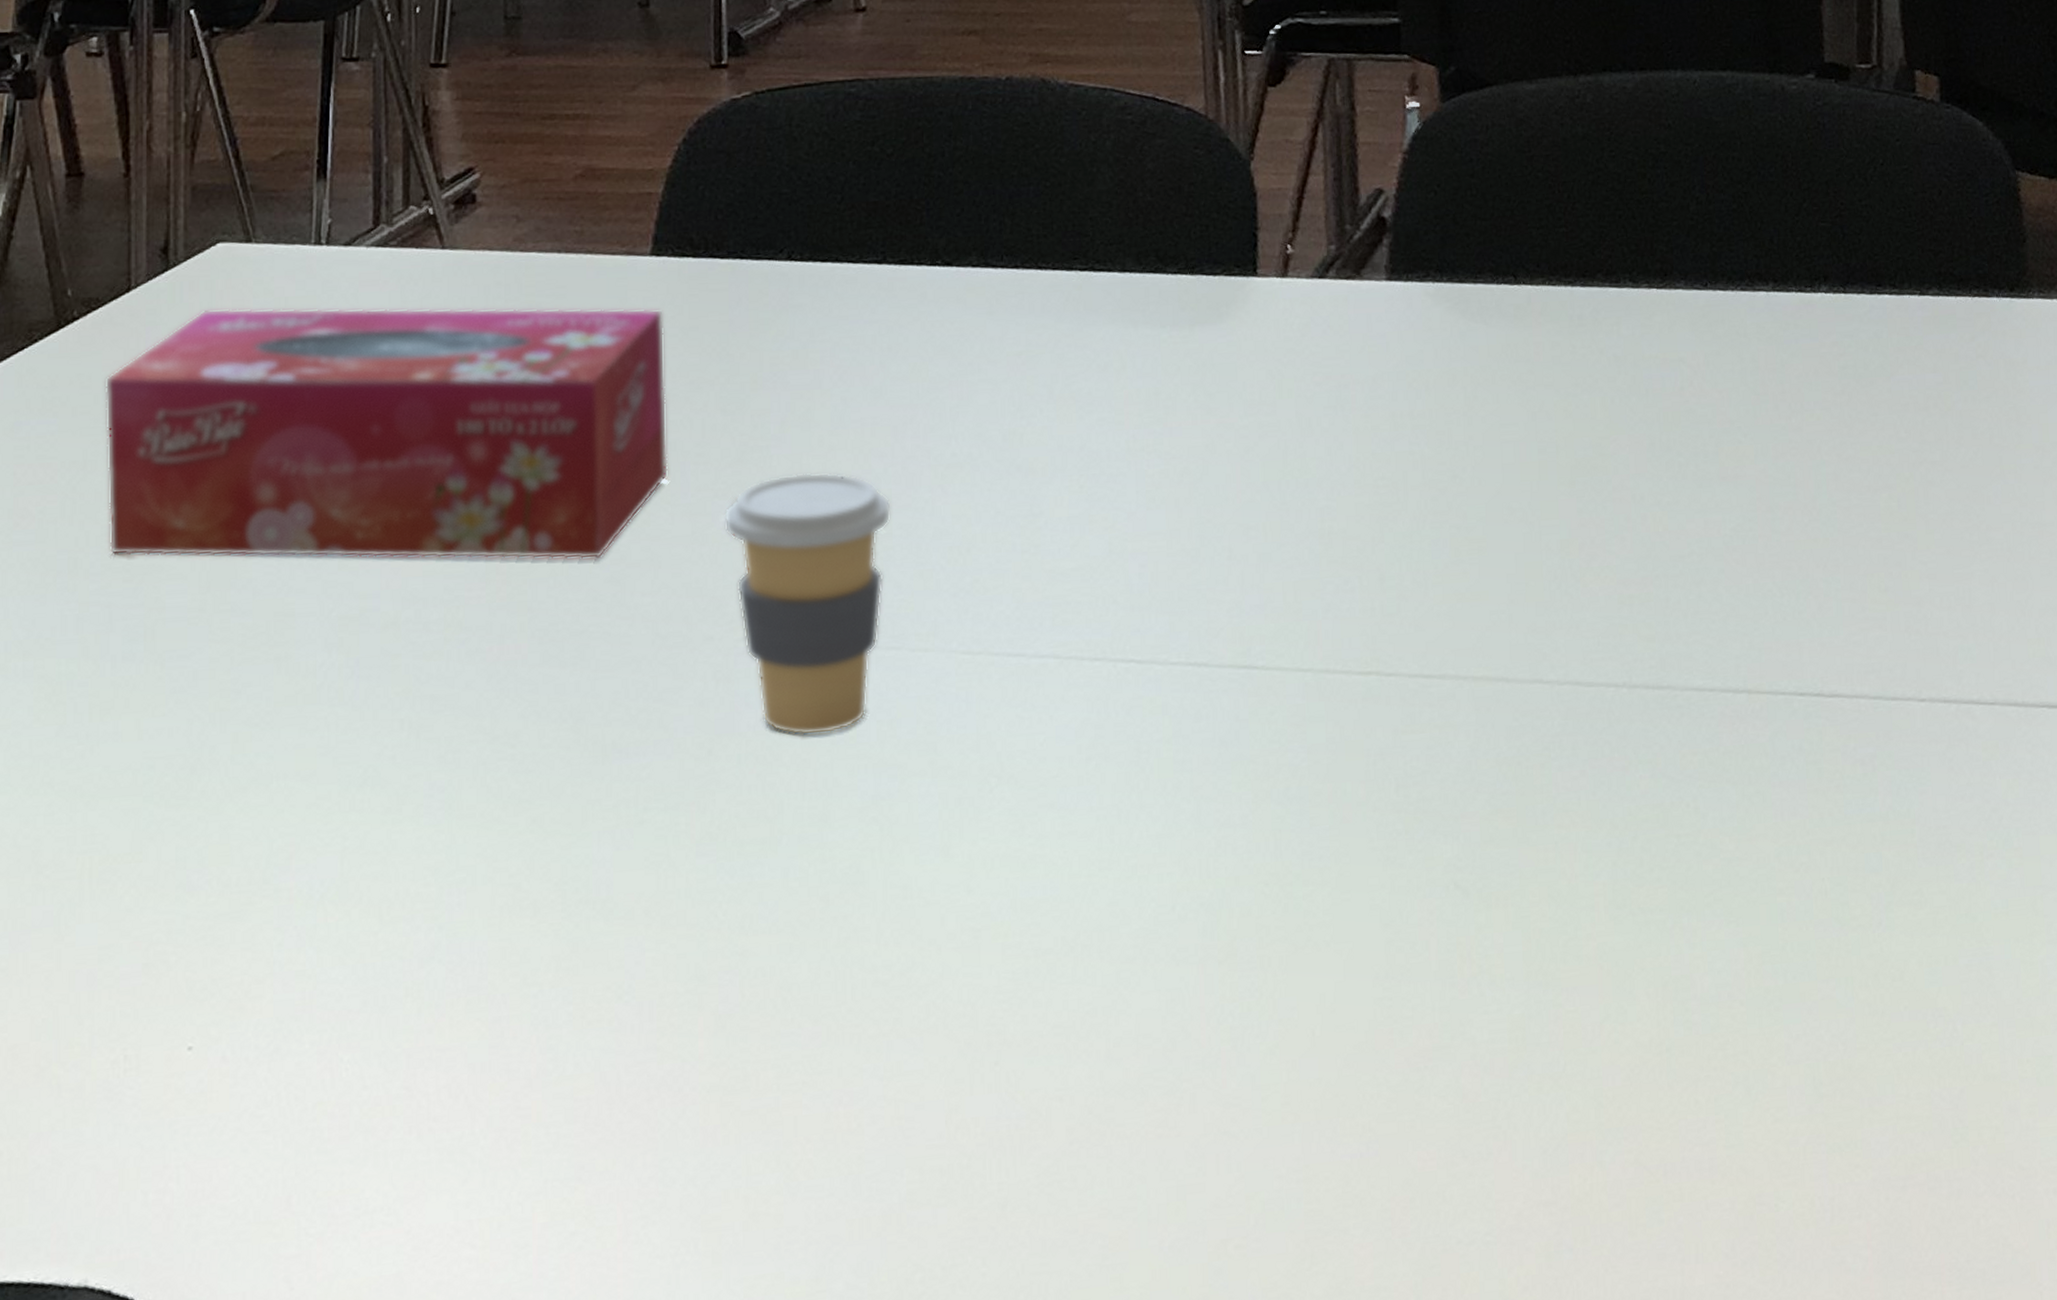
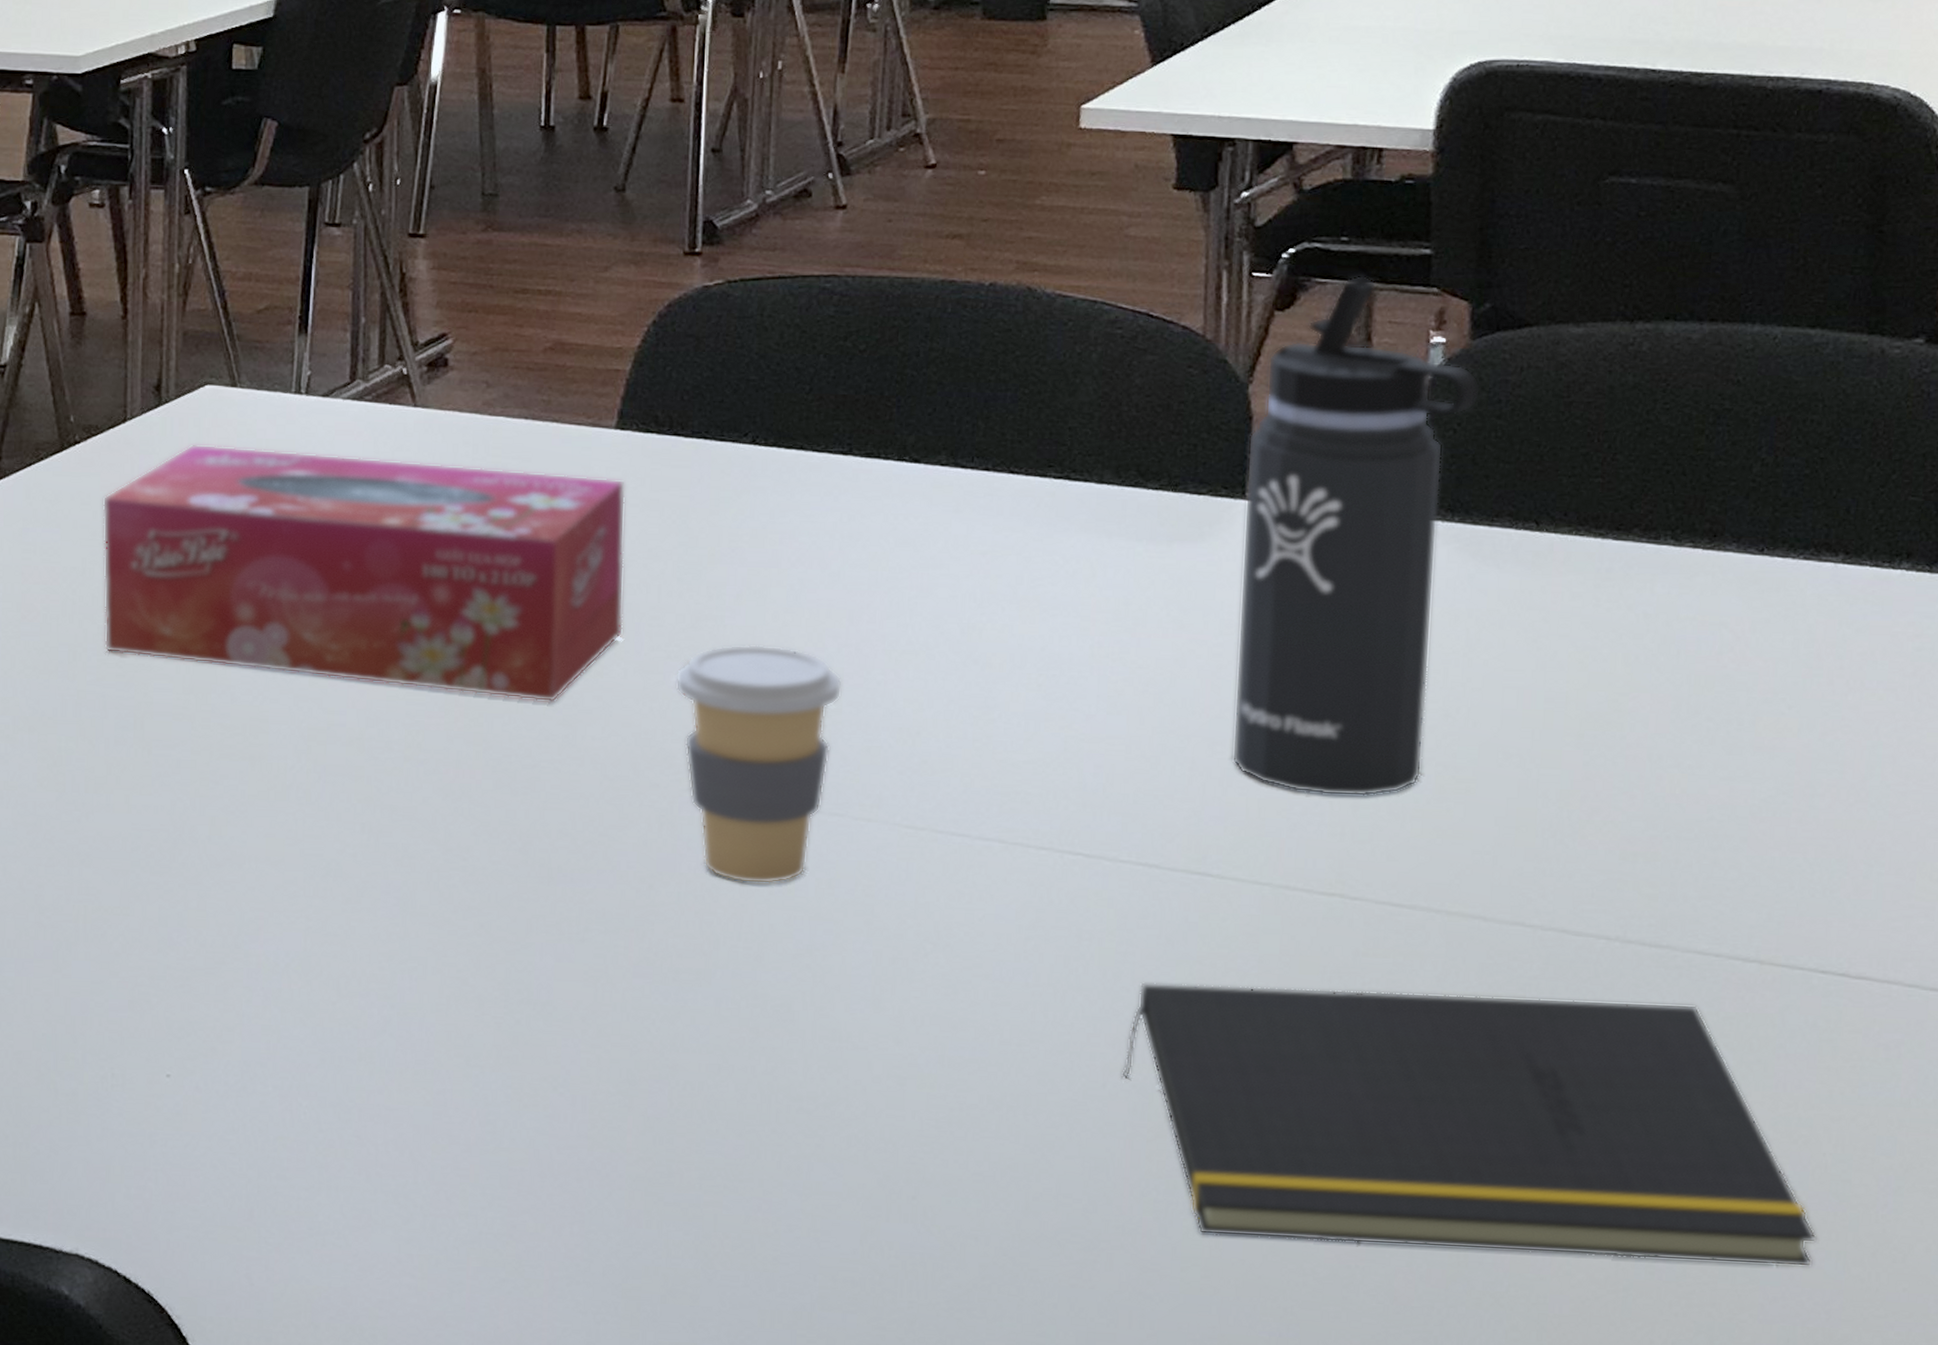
notepad: none [1189,742,1827,1057] -> present [1122,982,1817,1267]
thermos bottle: none [1254,46,1455,571] -> present [1231,275,1481,797]

